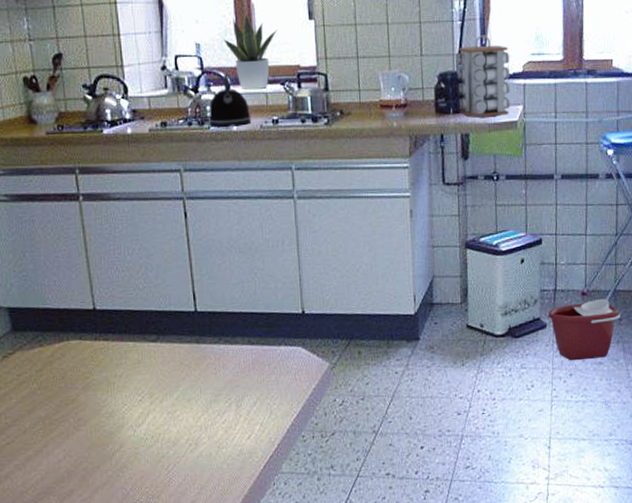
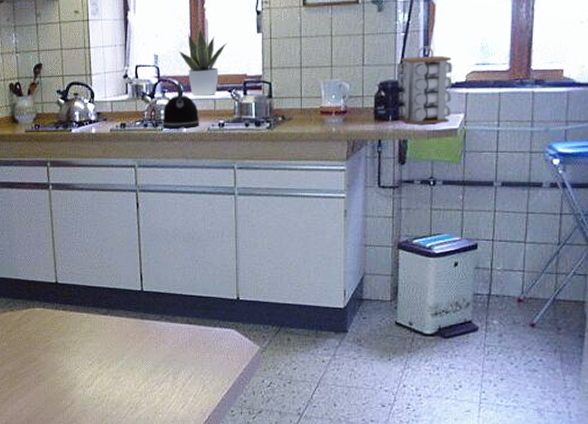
bucket: present [548,298,621,360] -> none [481,306,560,365]

